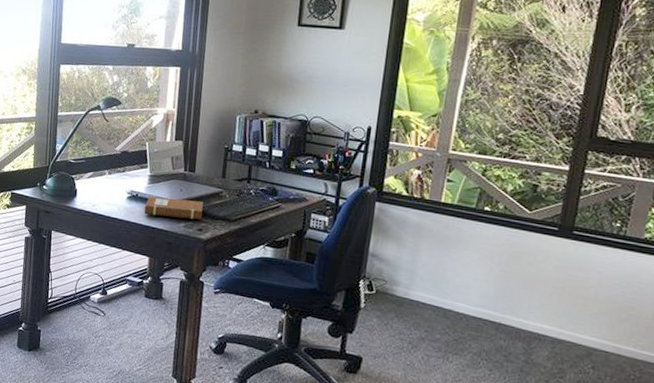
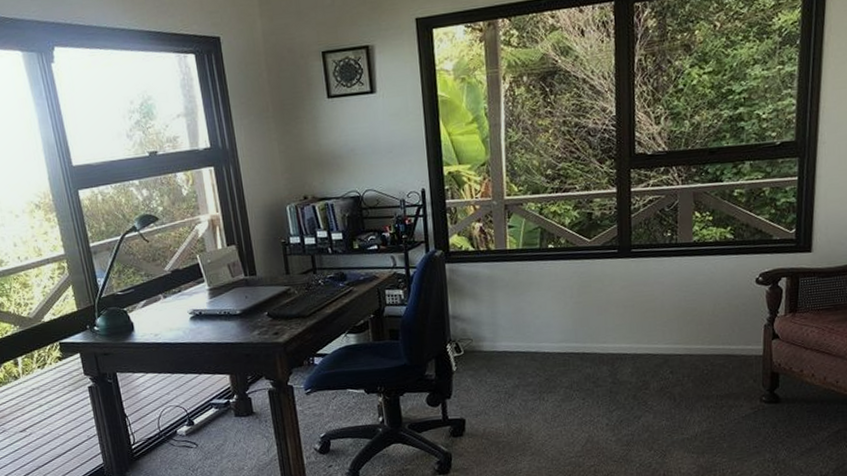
notebook: present [143,196,203,220] -> none [210,304,275,332]

